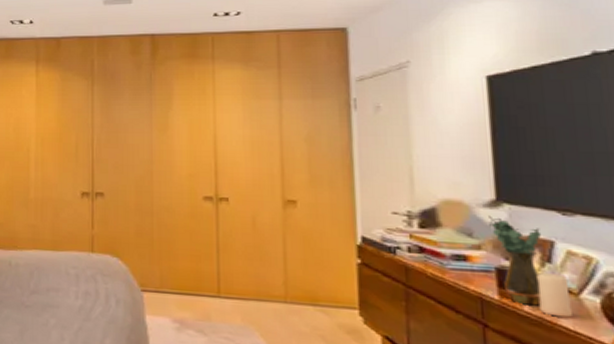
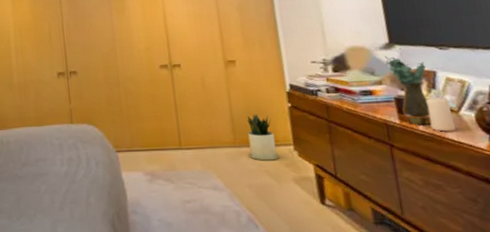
planter: none [301,266,341,325] -> present [247,113,280,161]

